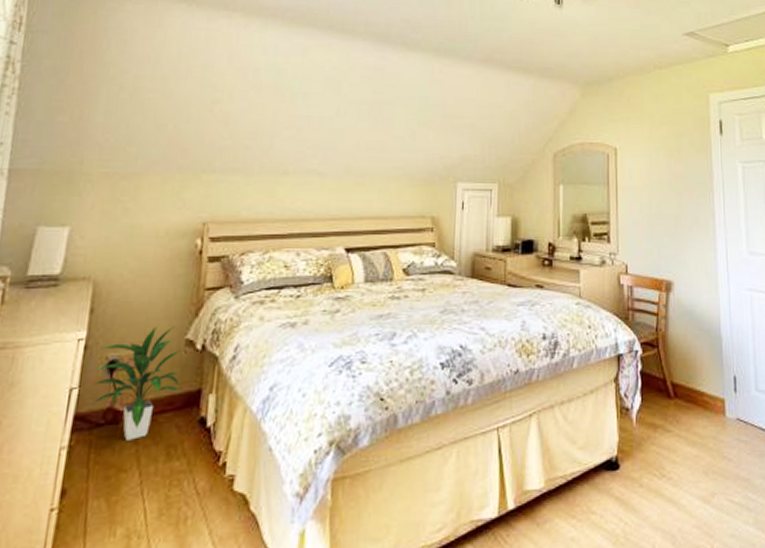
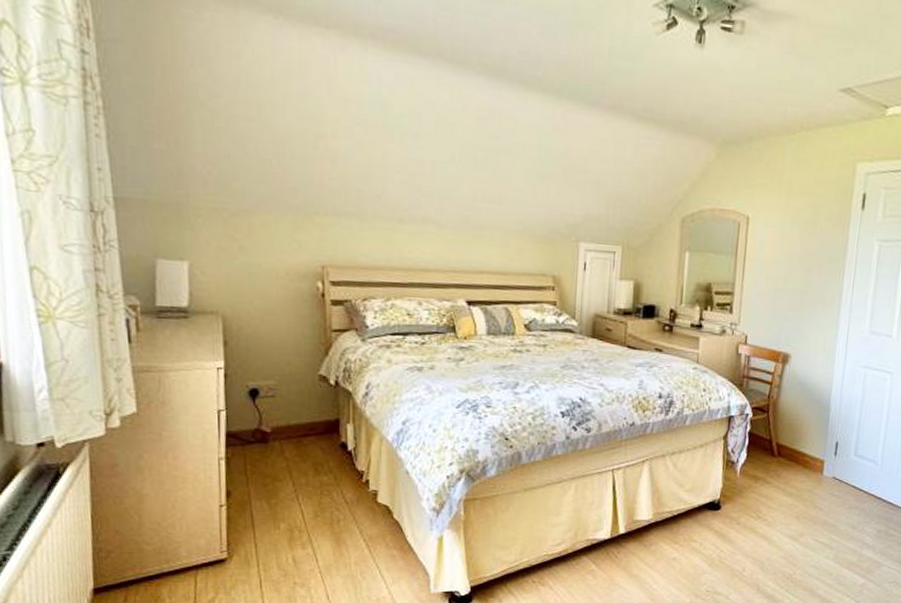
indoor plant: present [90,325,181,440] -> none [235,361,320,457]

